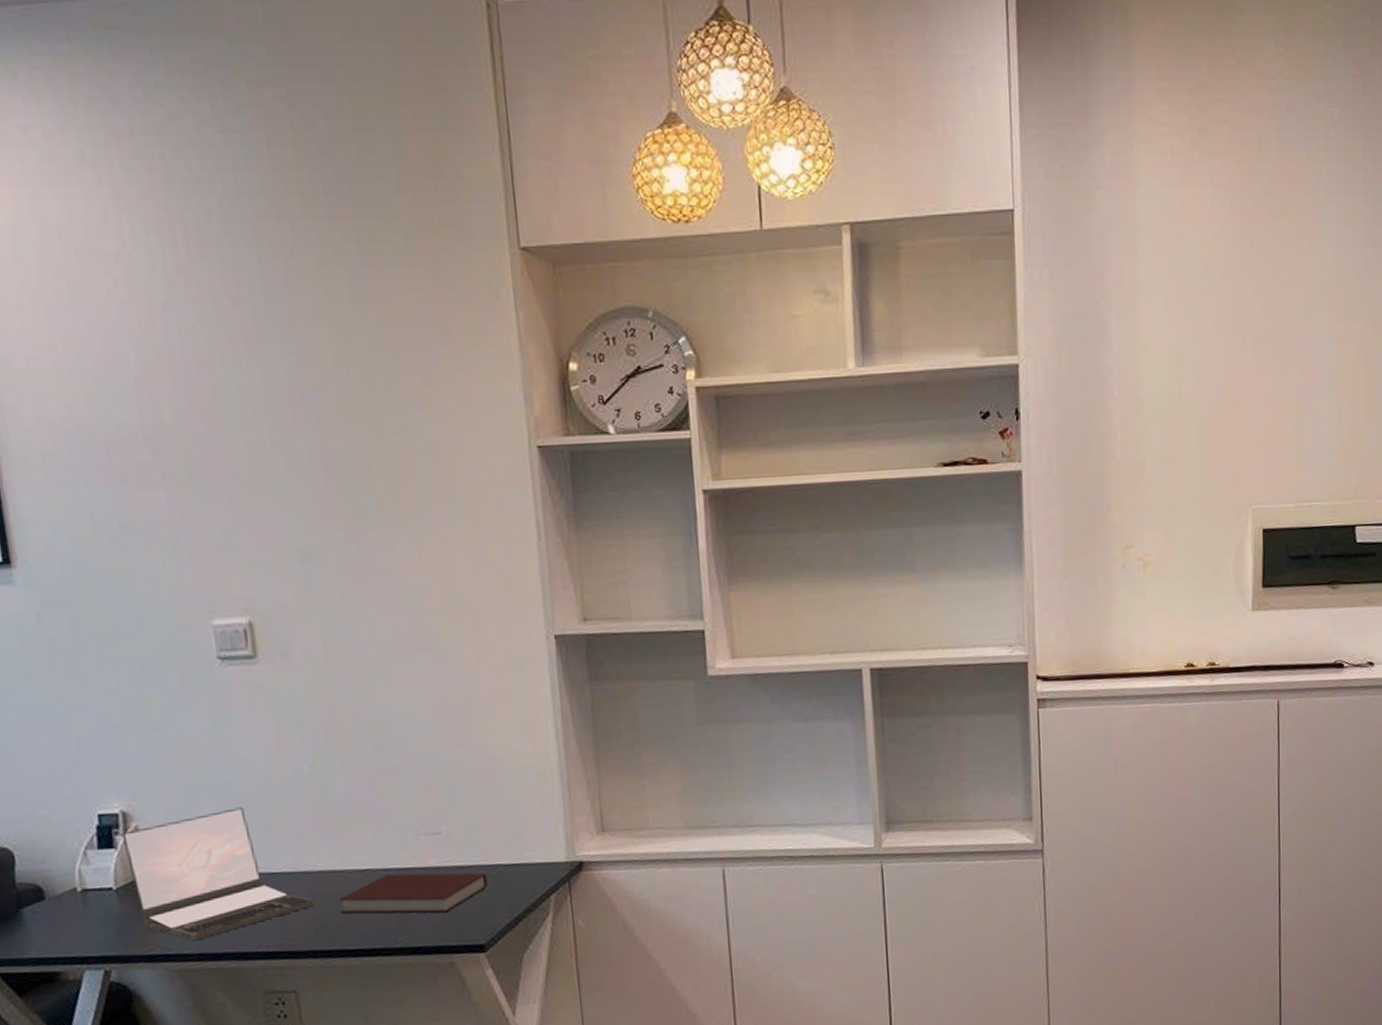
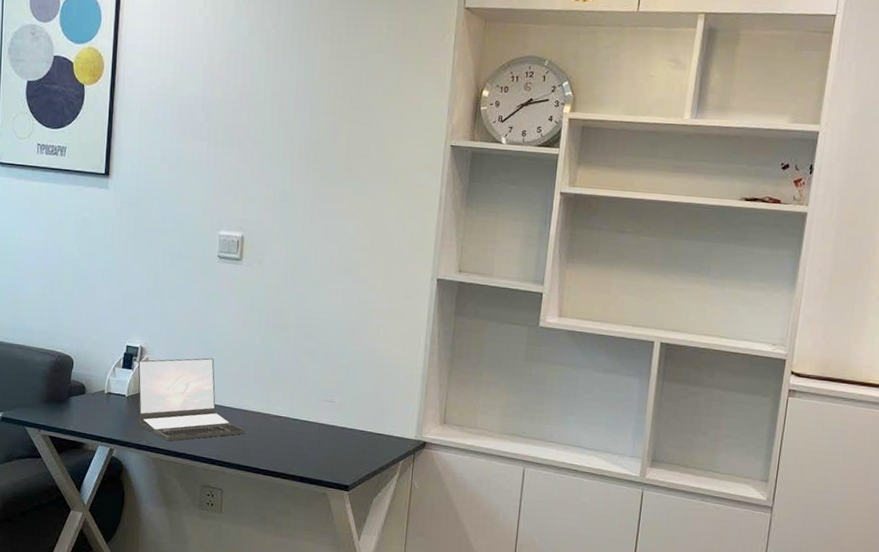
notebook: present [339,873,488,914] -> none [261,423,359,457]

